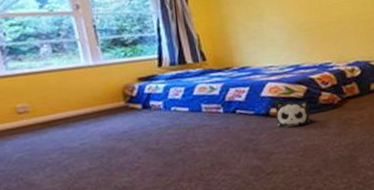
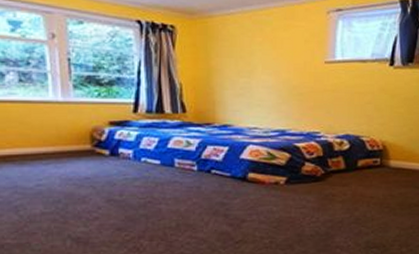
plush toy: present [275,100,310,129] -> none [253,165,290,196]

